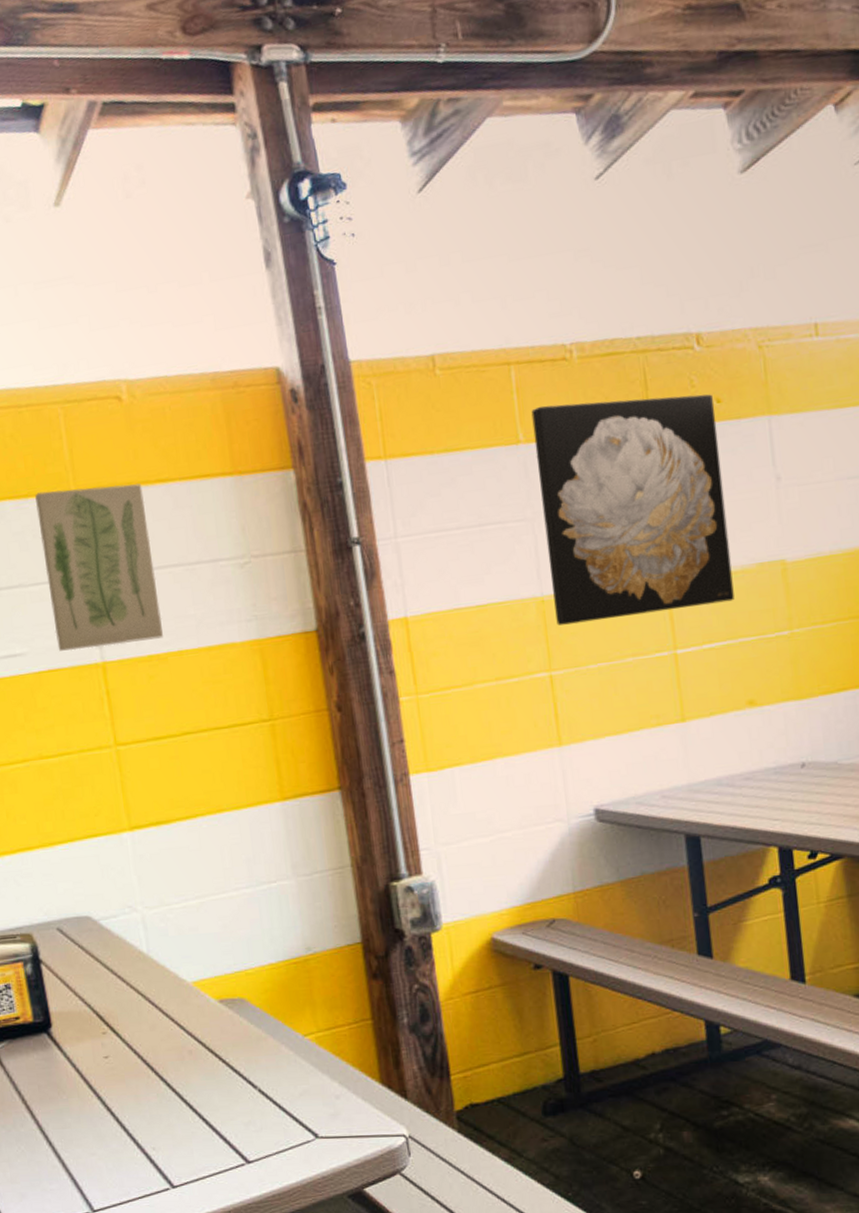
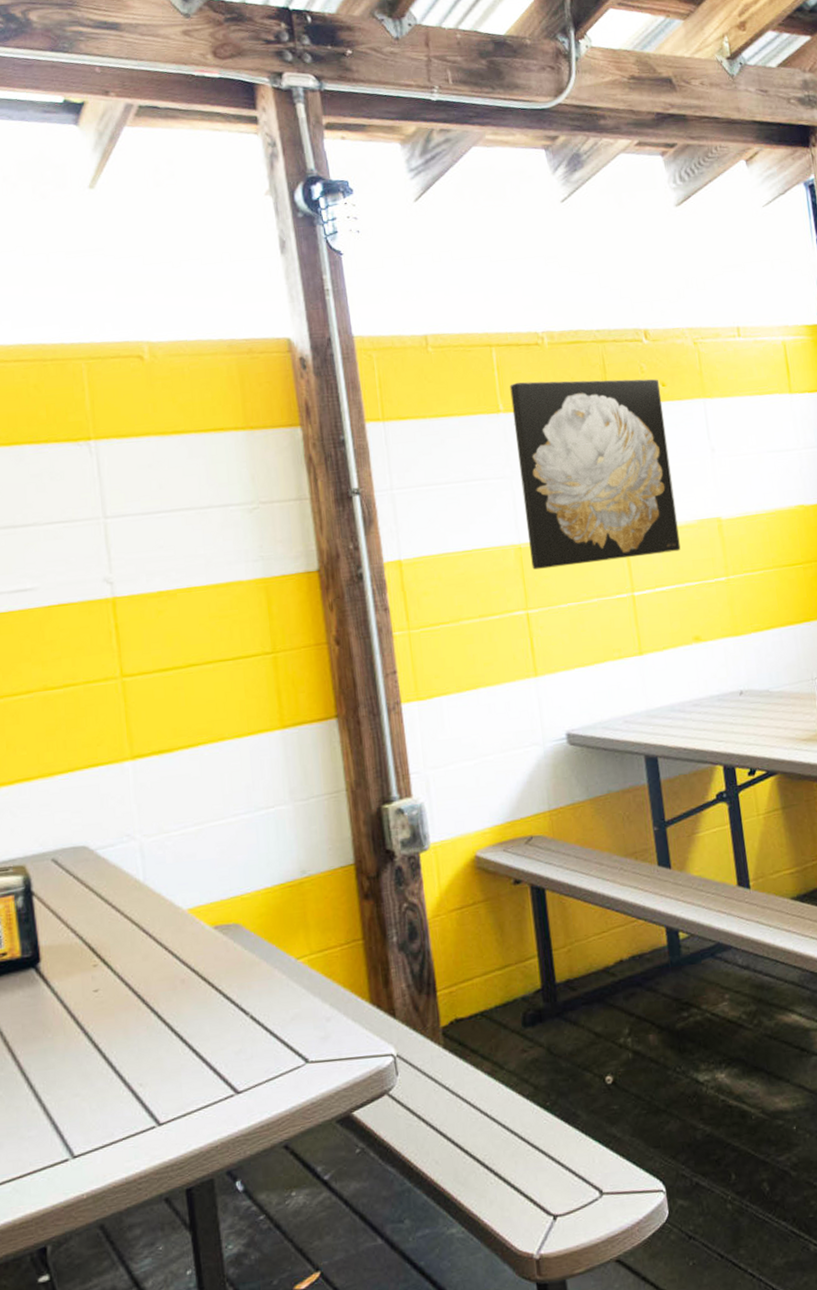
wall art: present [35,483,164,651] -> none [55,434,174,587]

